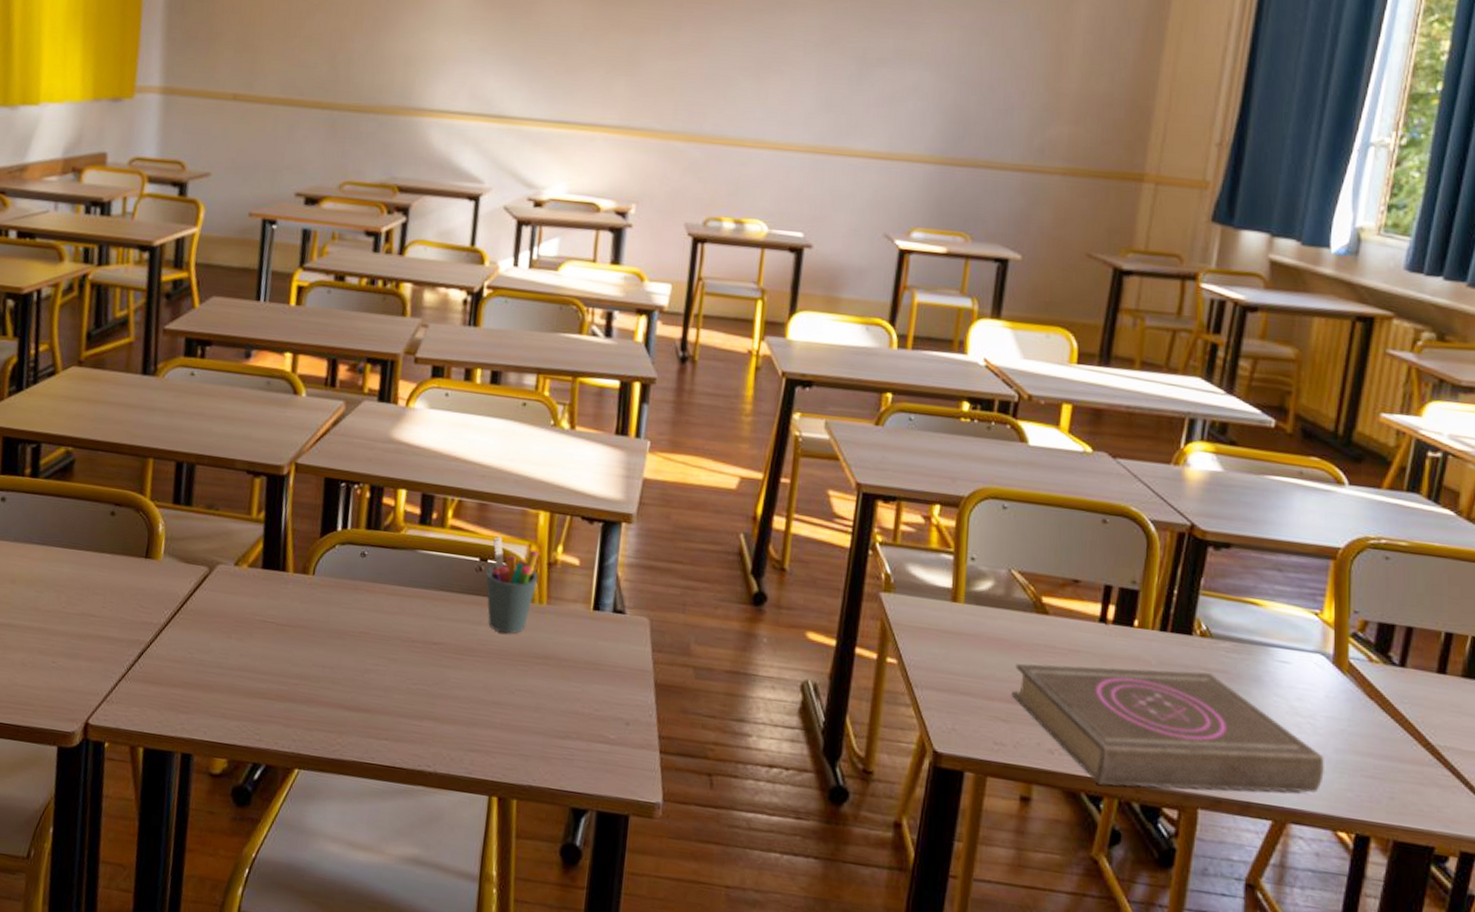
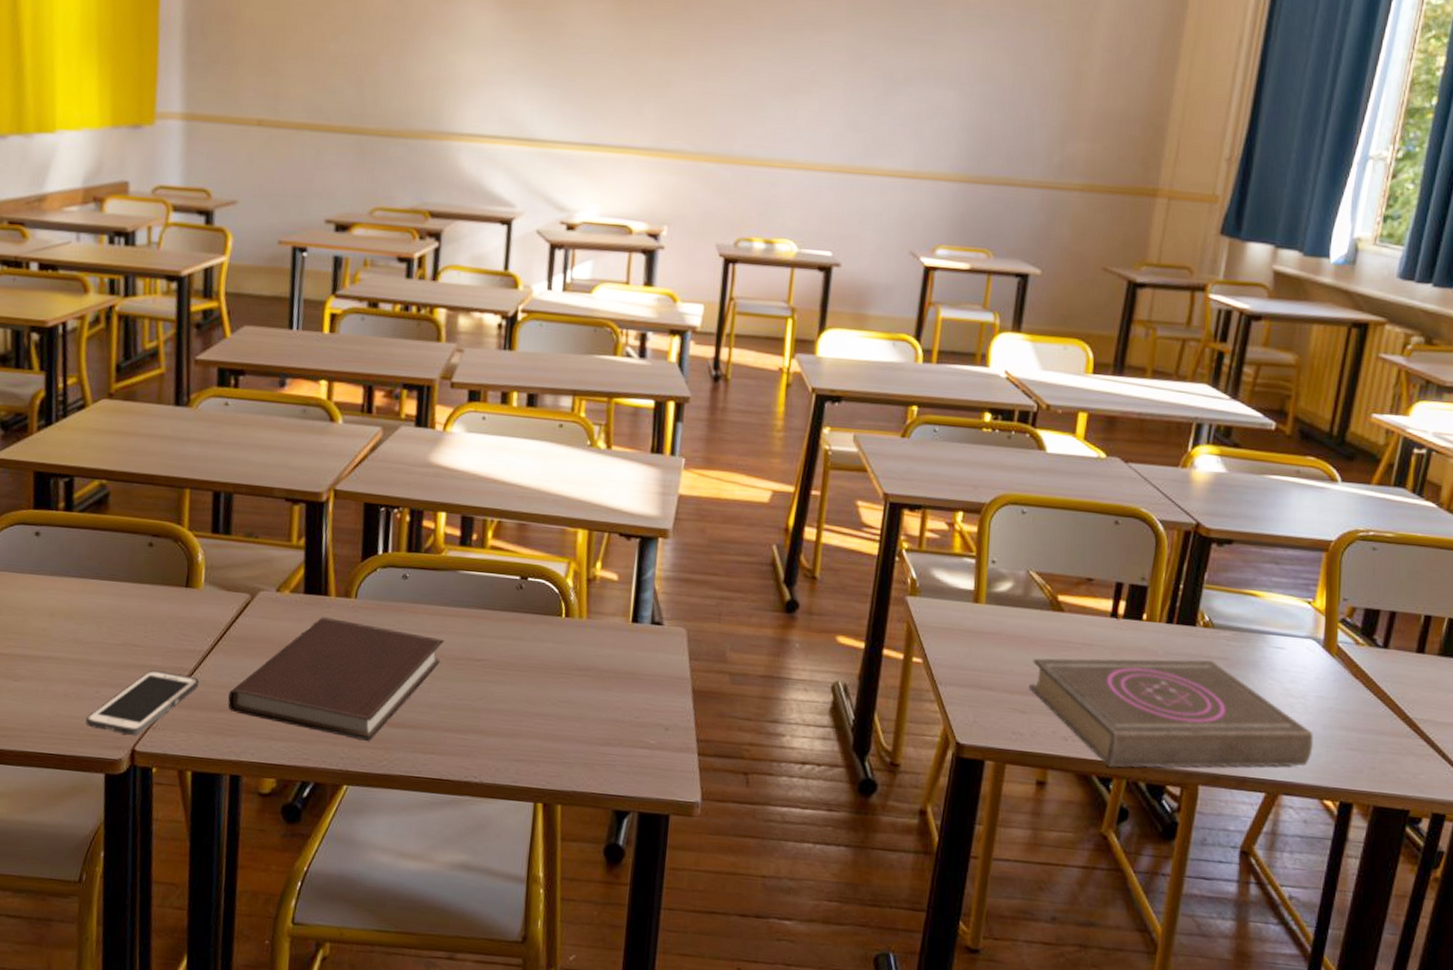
cell phone: none [41,641,155,708] -> present [86,670,199,735]
notebook: none [182,593,402,725] -> present [228,617,445,742]
pen holder: present [485,536,539,634] -> none [526,555,578,648]

